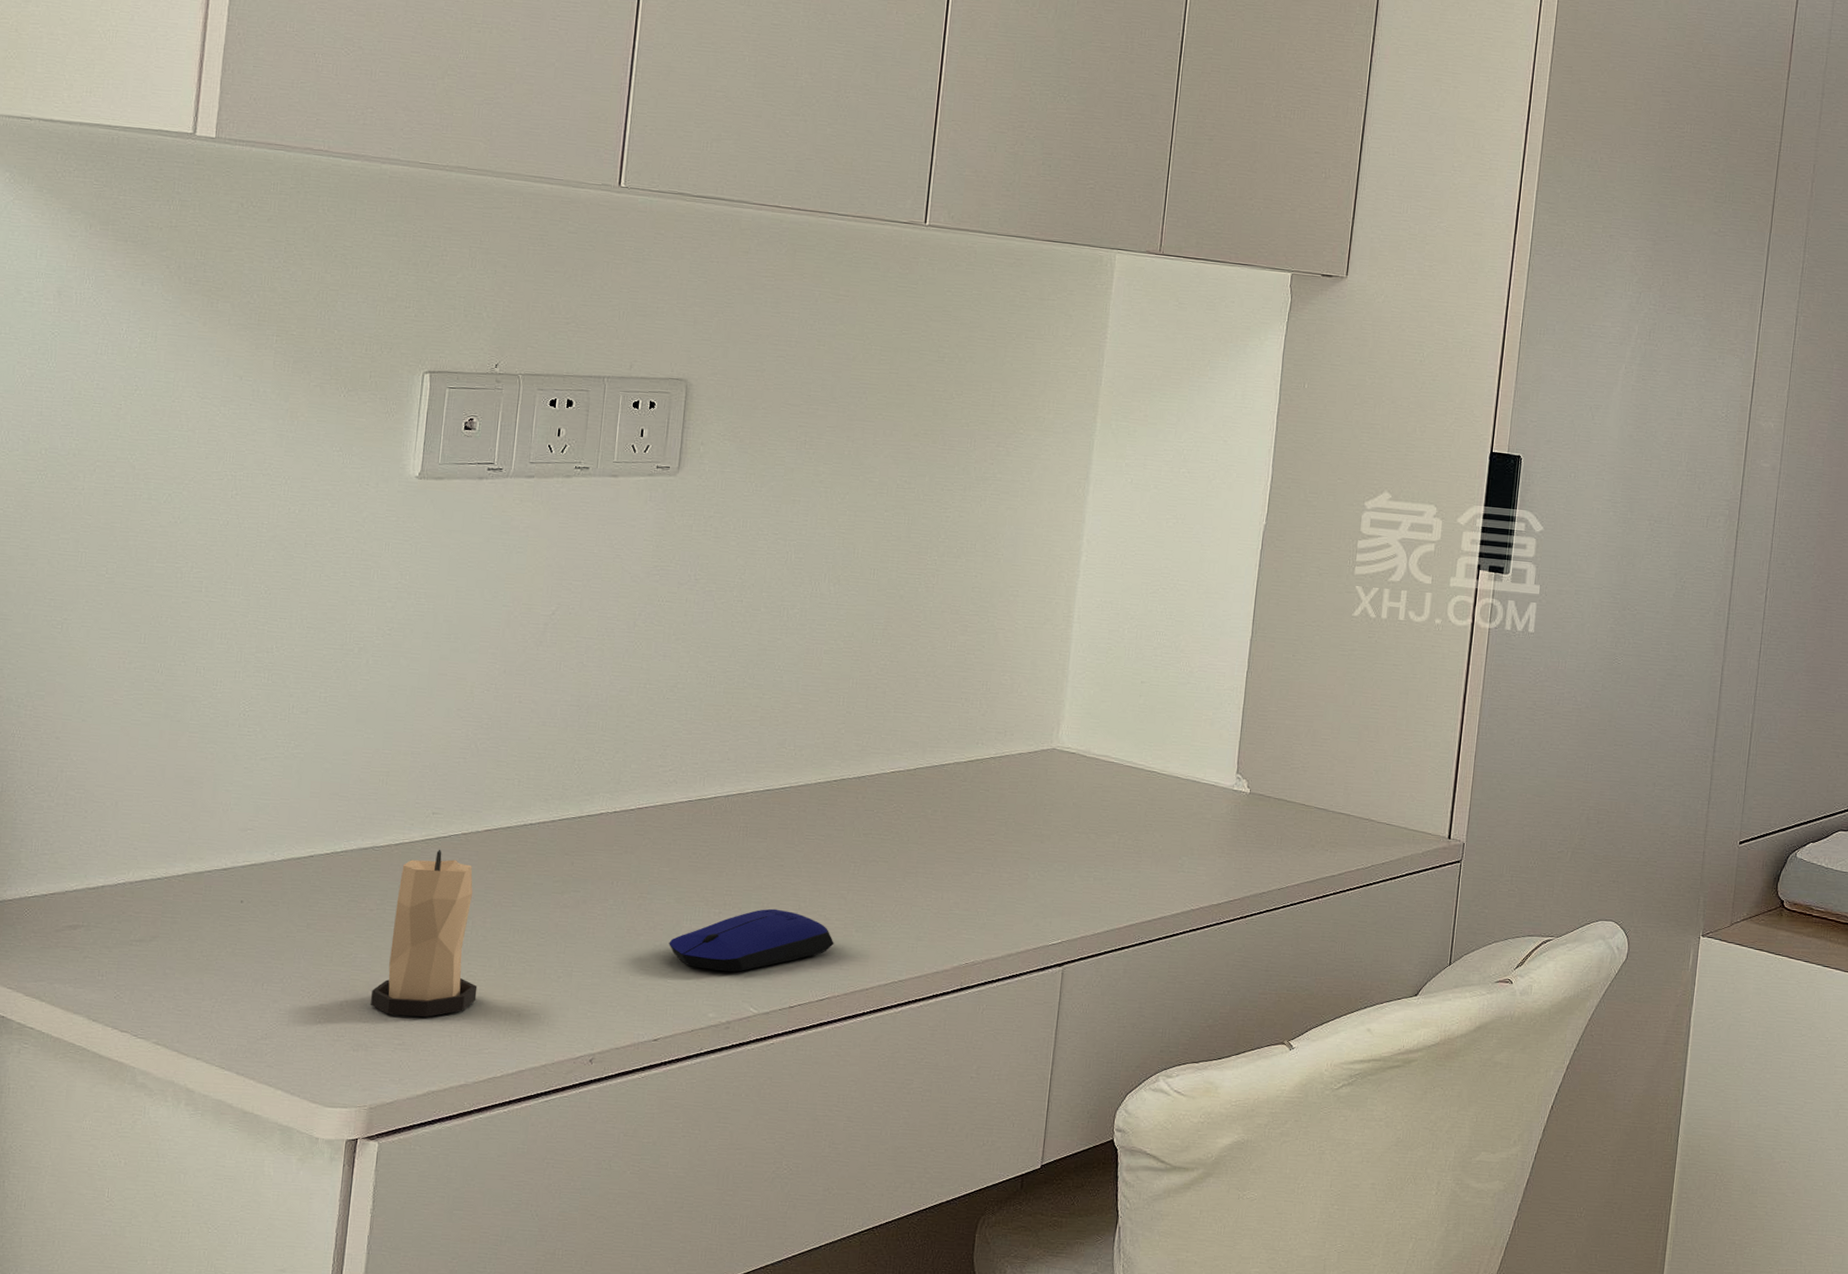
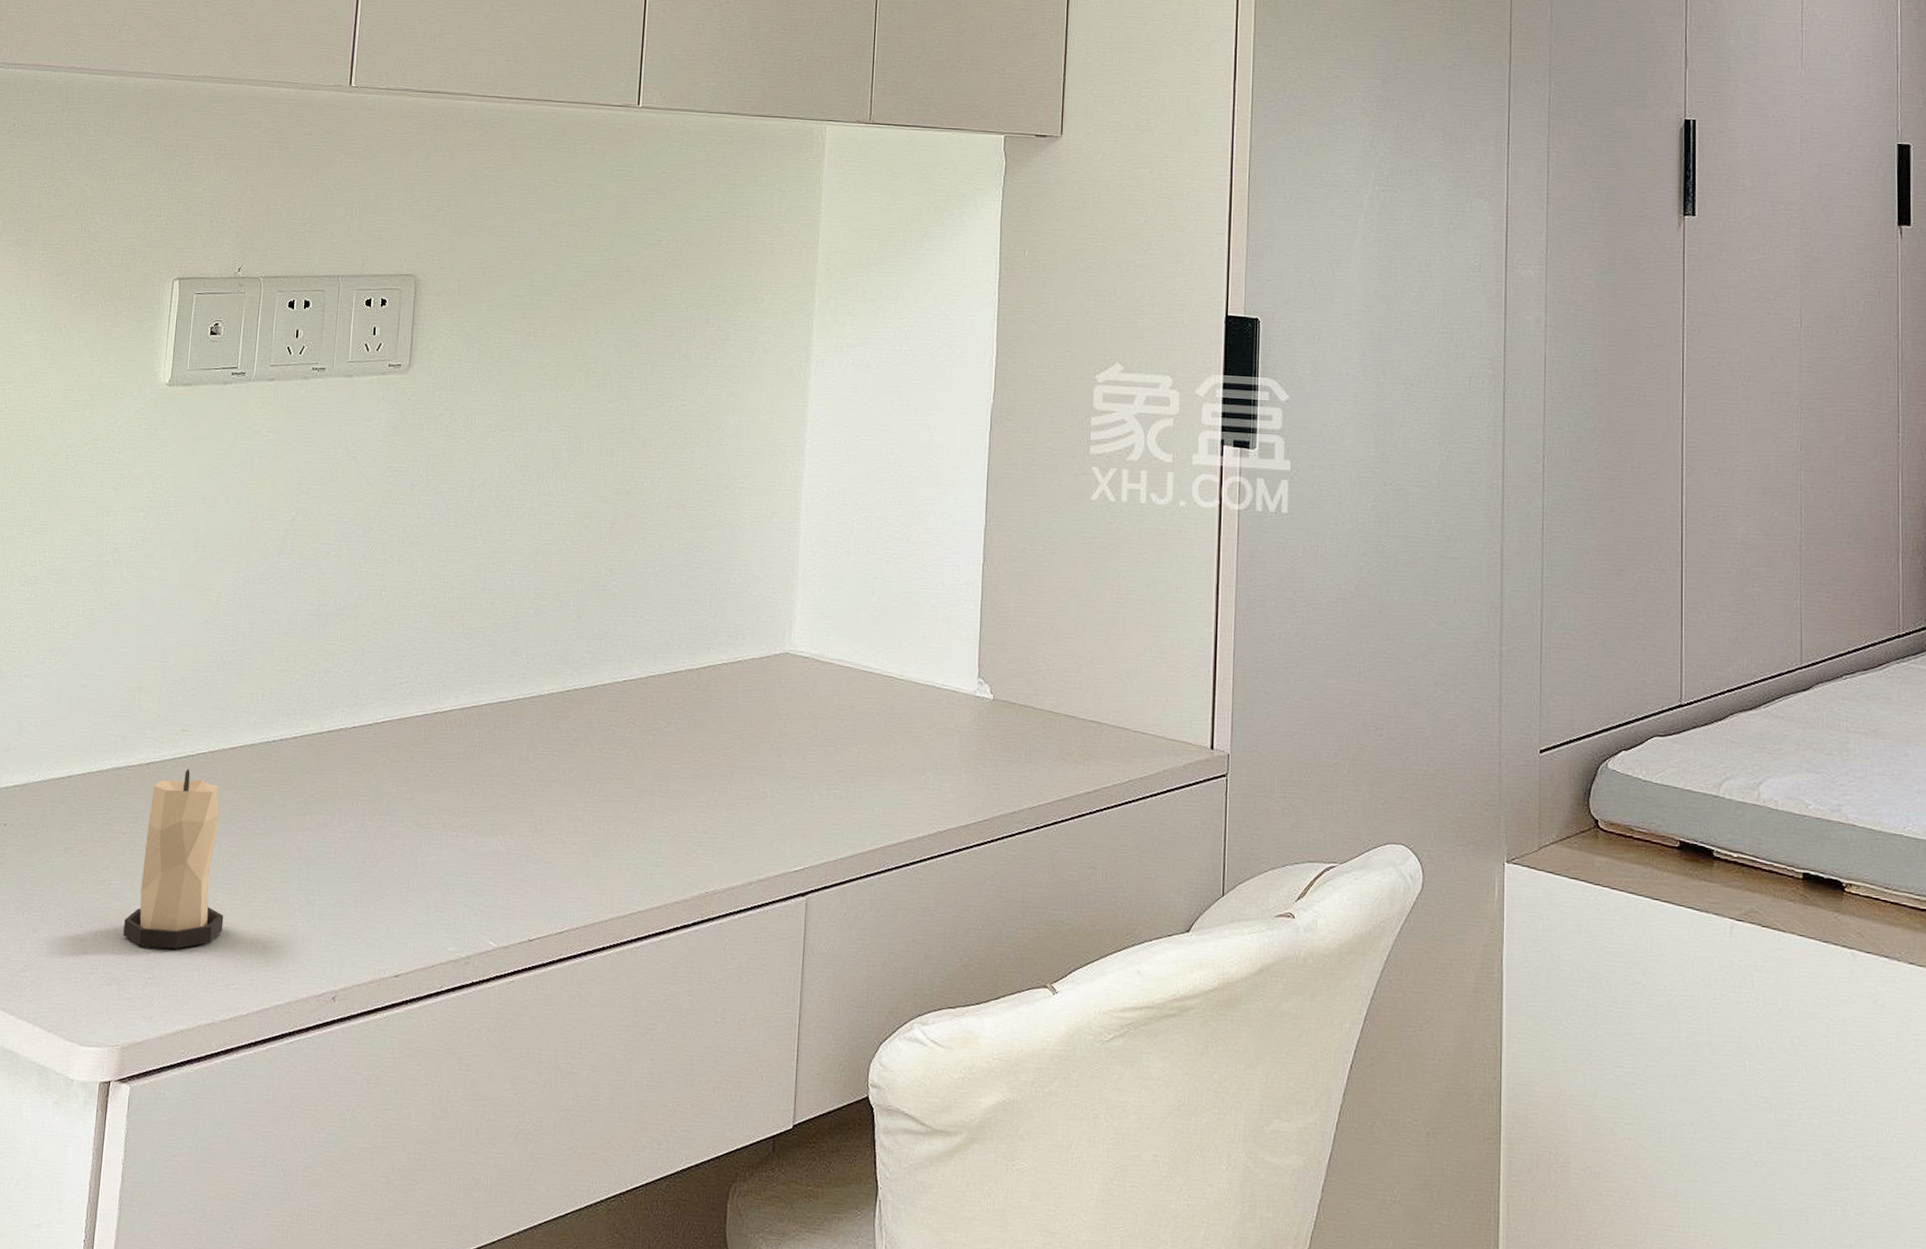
computer mouse: present [669,908,834,972] -> none [408,831,572,901]

